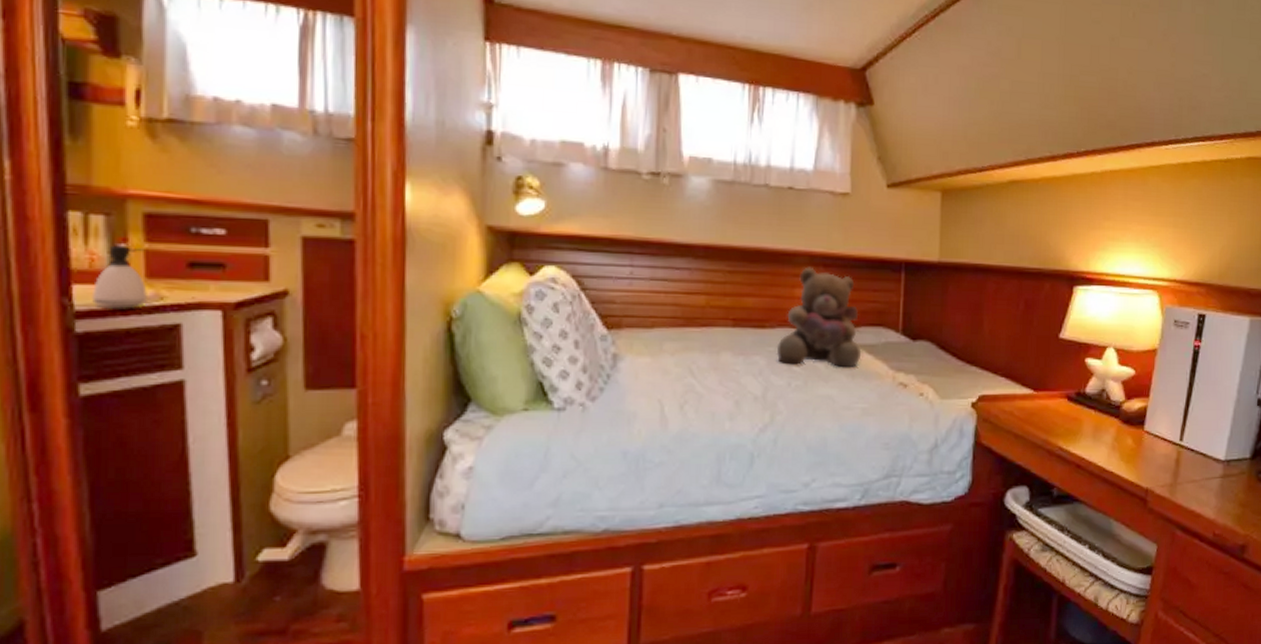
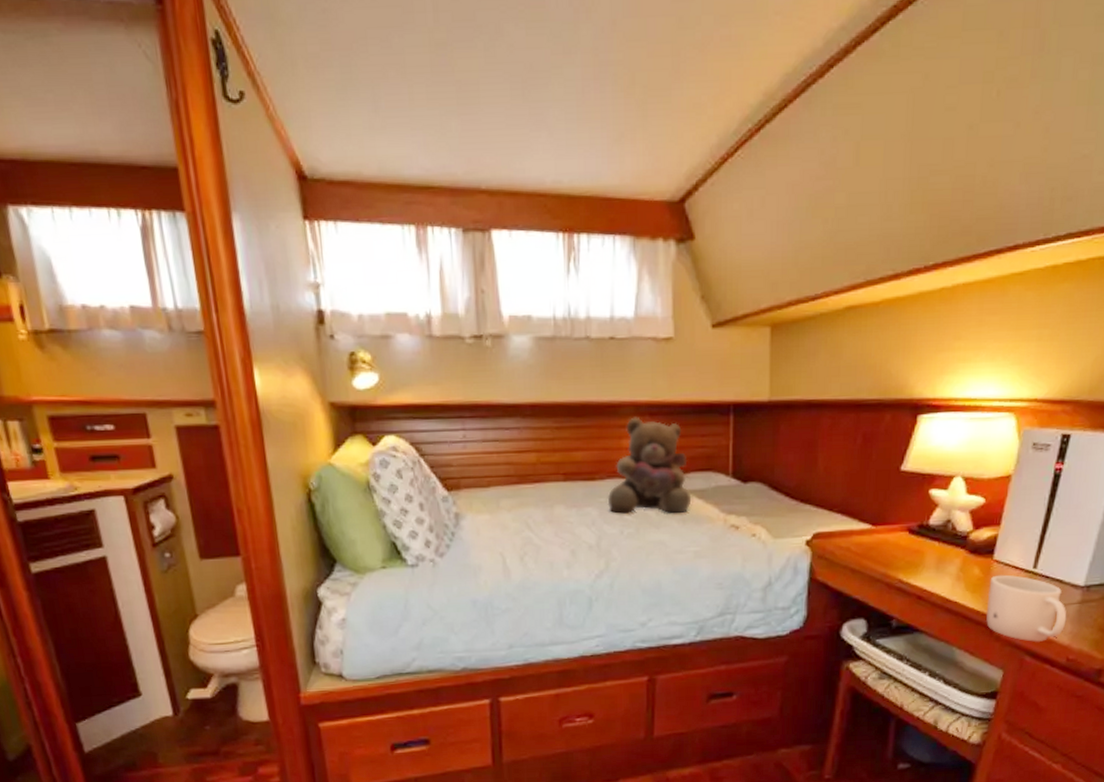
soap dispenser: present [91,245,149,311] -> none [23,446,66,502]
mug: none [1139,446,1211,515] -> present [985,574,1067,642]

